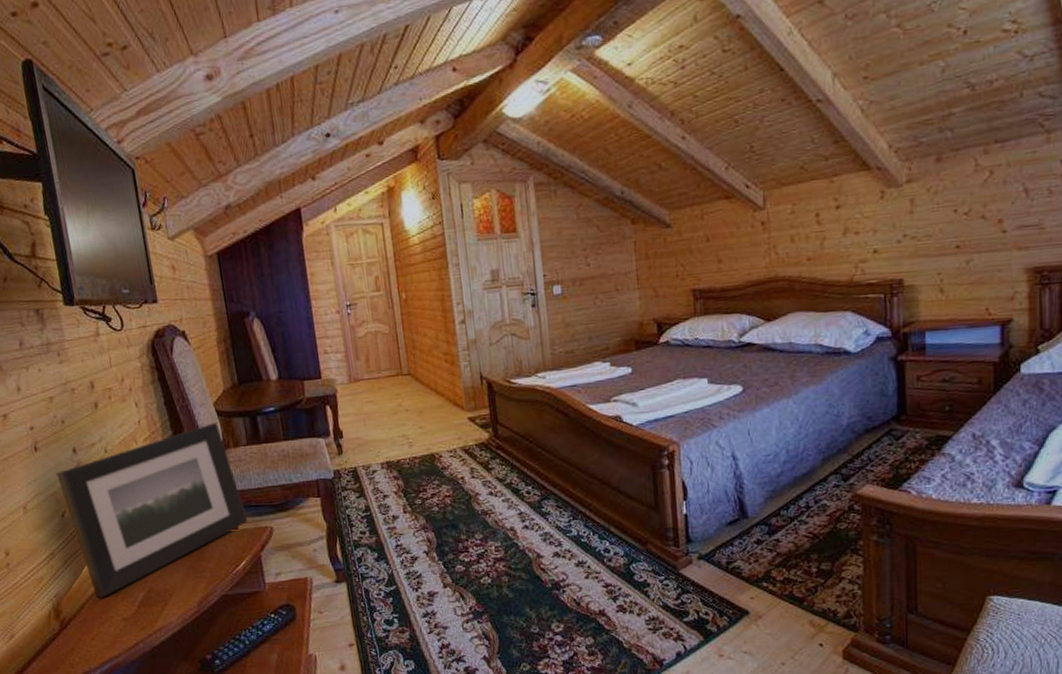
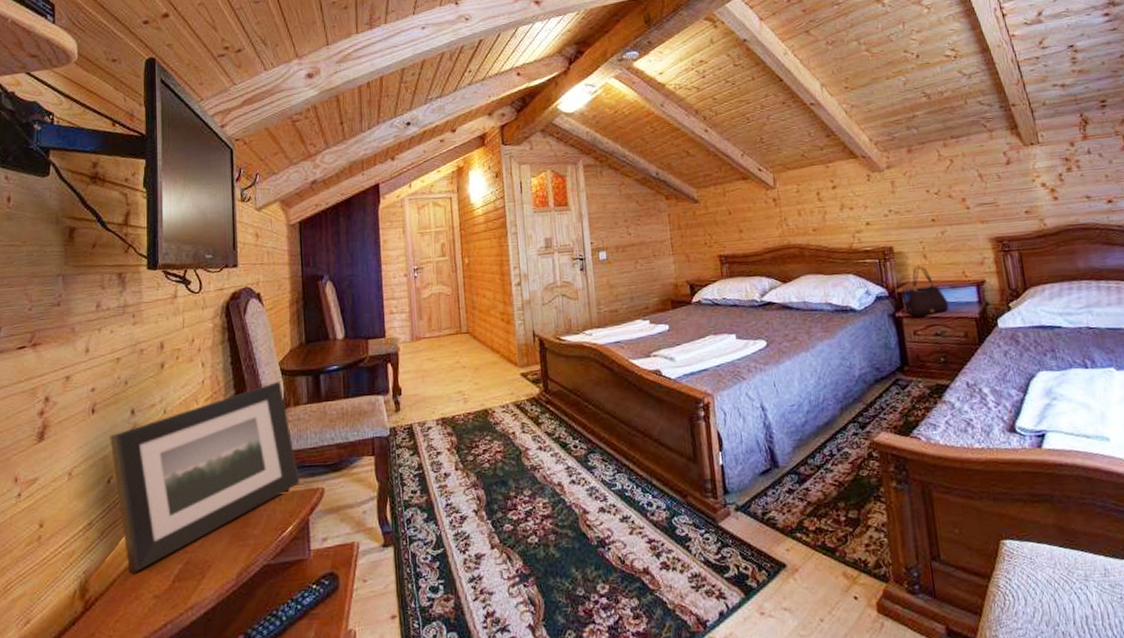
handbag: none [913,302,963,362] -> present [907,266,949,318]

